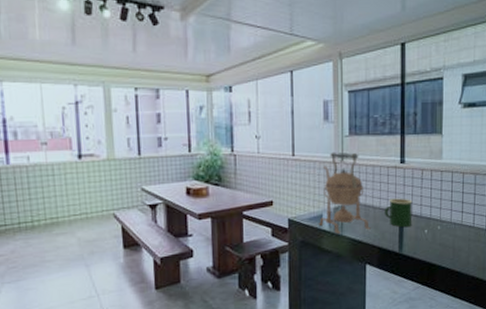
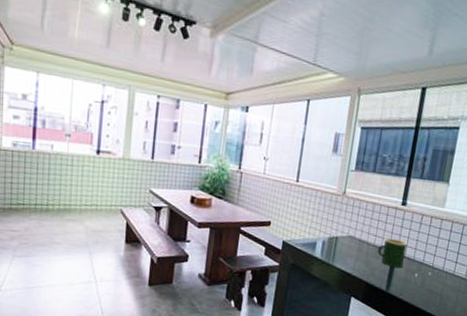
kettle: present [317,152,371,234] -> none [310,184,362,265]

